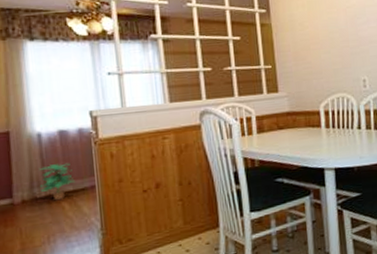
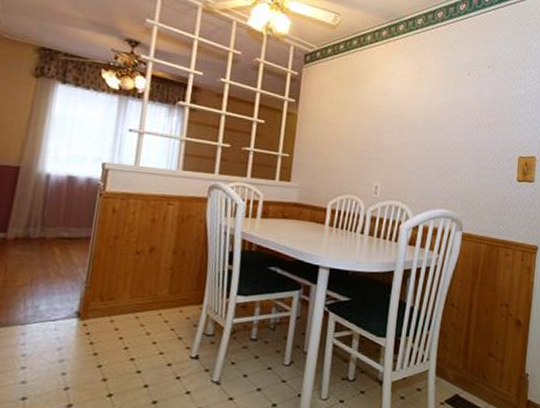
potted plant: present [39,163,75,201] -> none [36,207,72,245]

